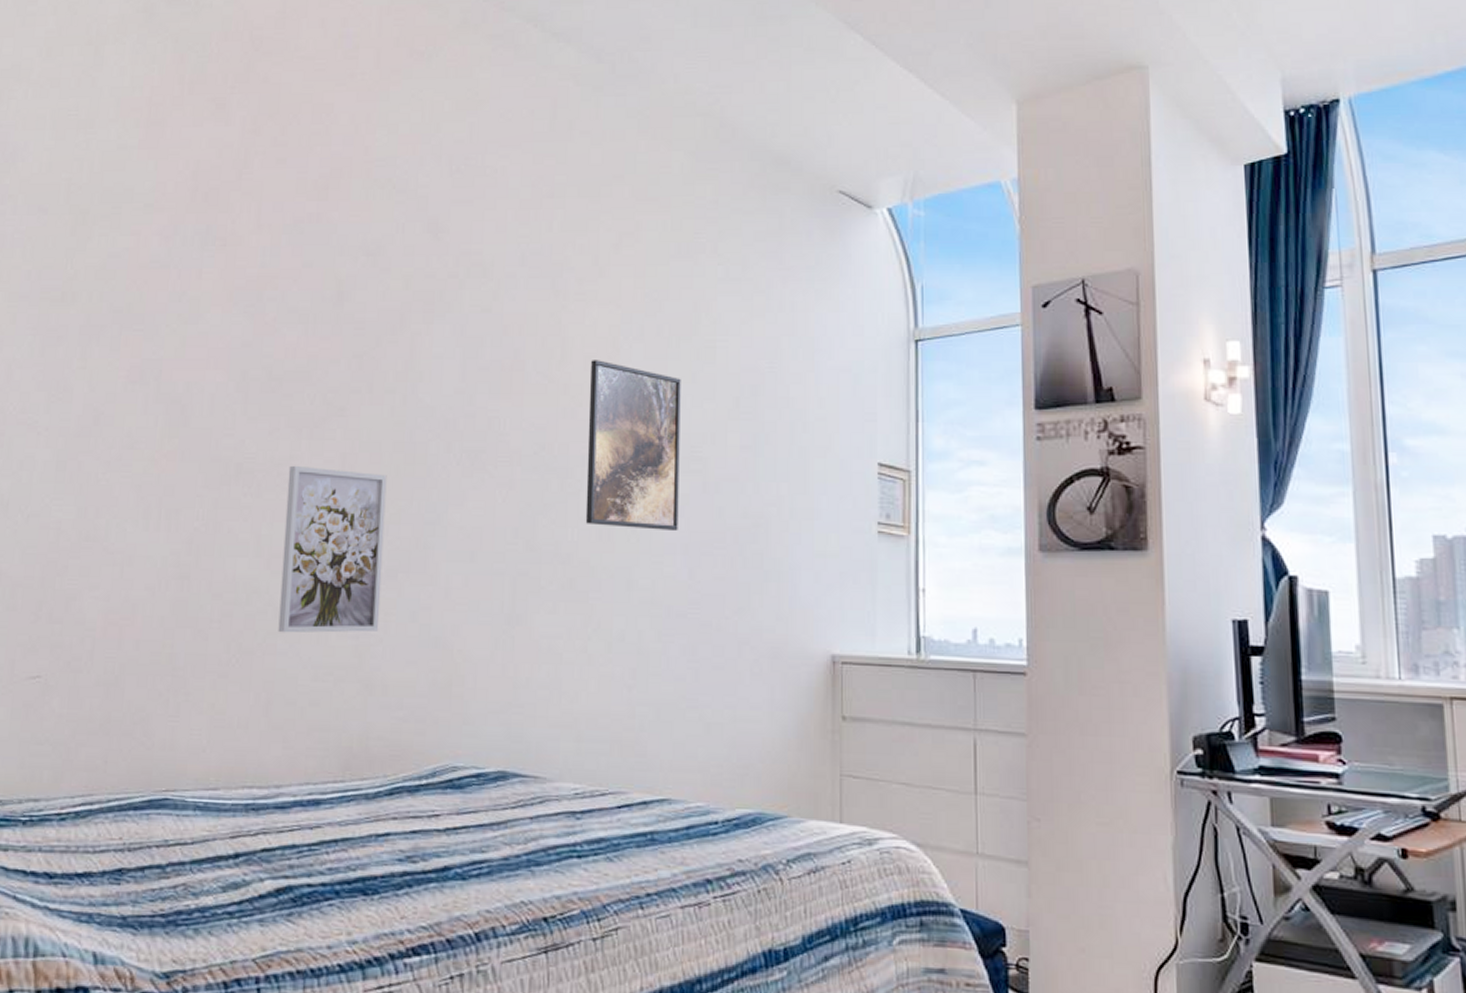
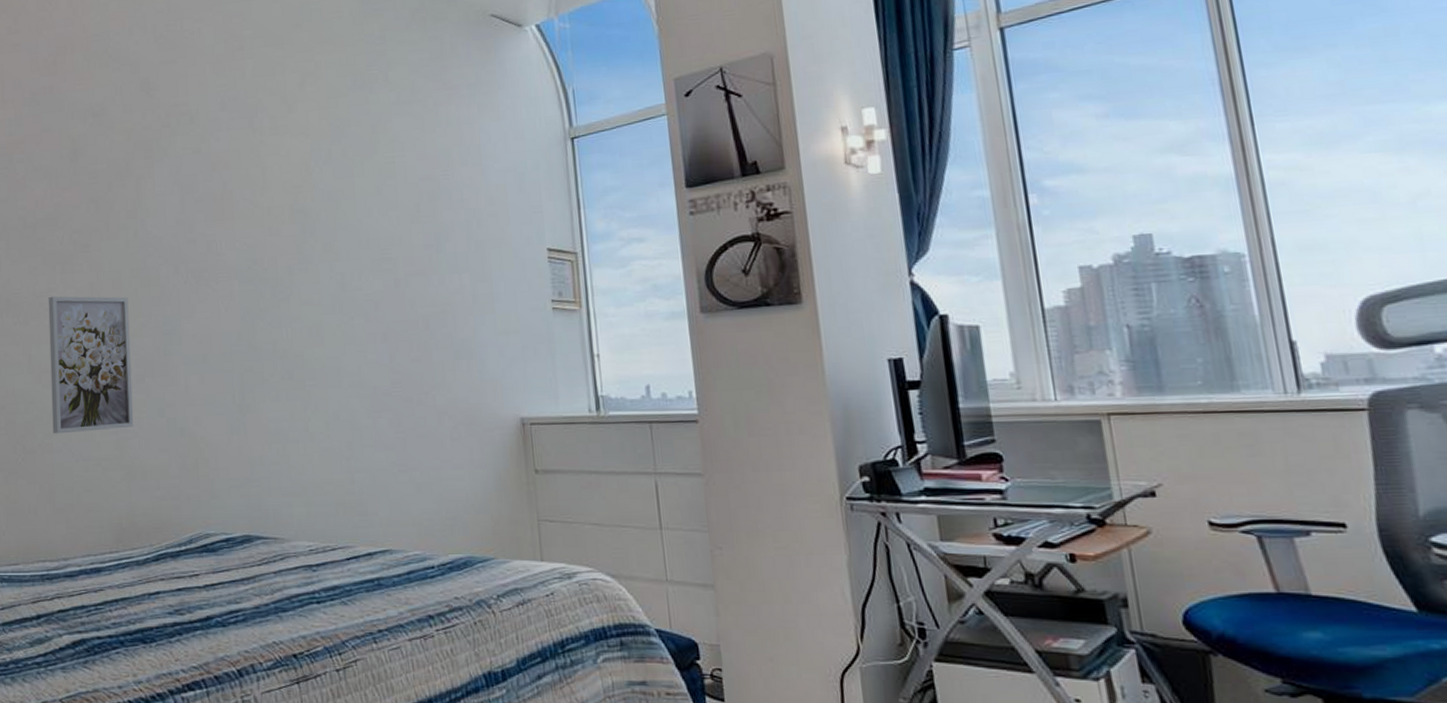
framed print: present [585,360,681,530] -> none [288,183,377,324]

